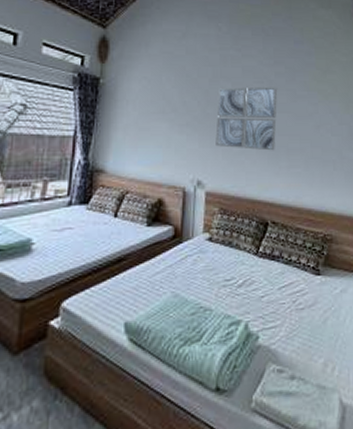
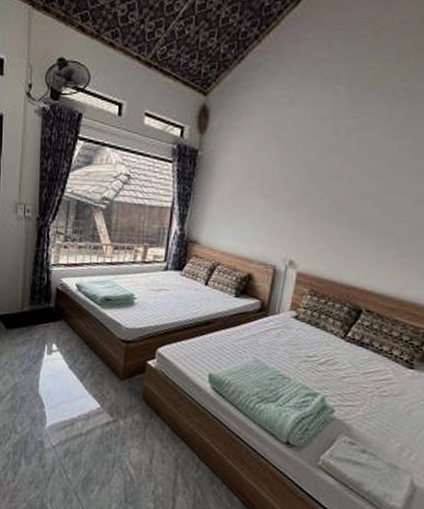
wall art: present [215,86,278,151] -> none [314,163,400,237]

